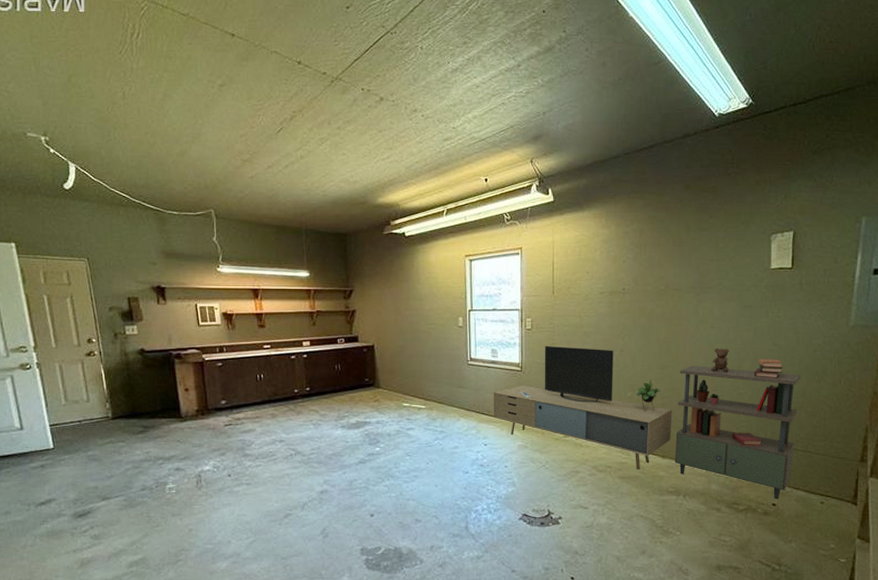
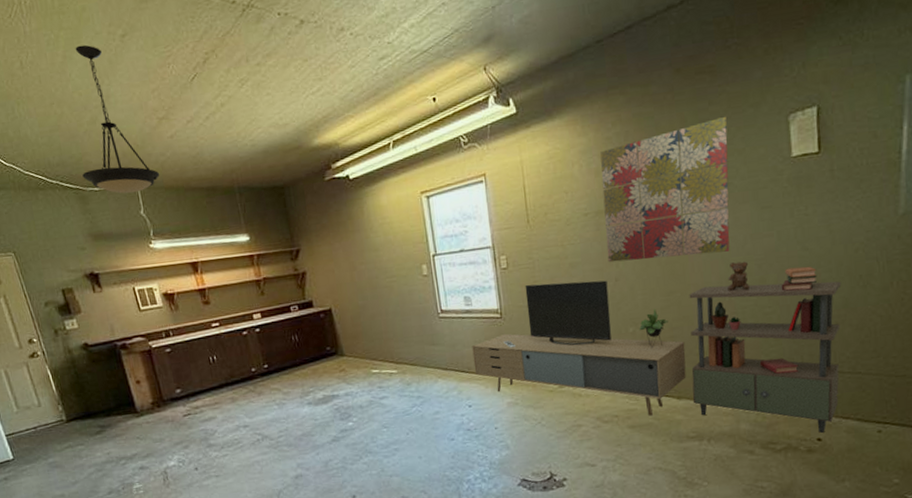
light fixture: none [164,87,236,221] -> present [75,44,160,194]
wall art: none [616,228,722,338] -> present [600,116,730,263]

